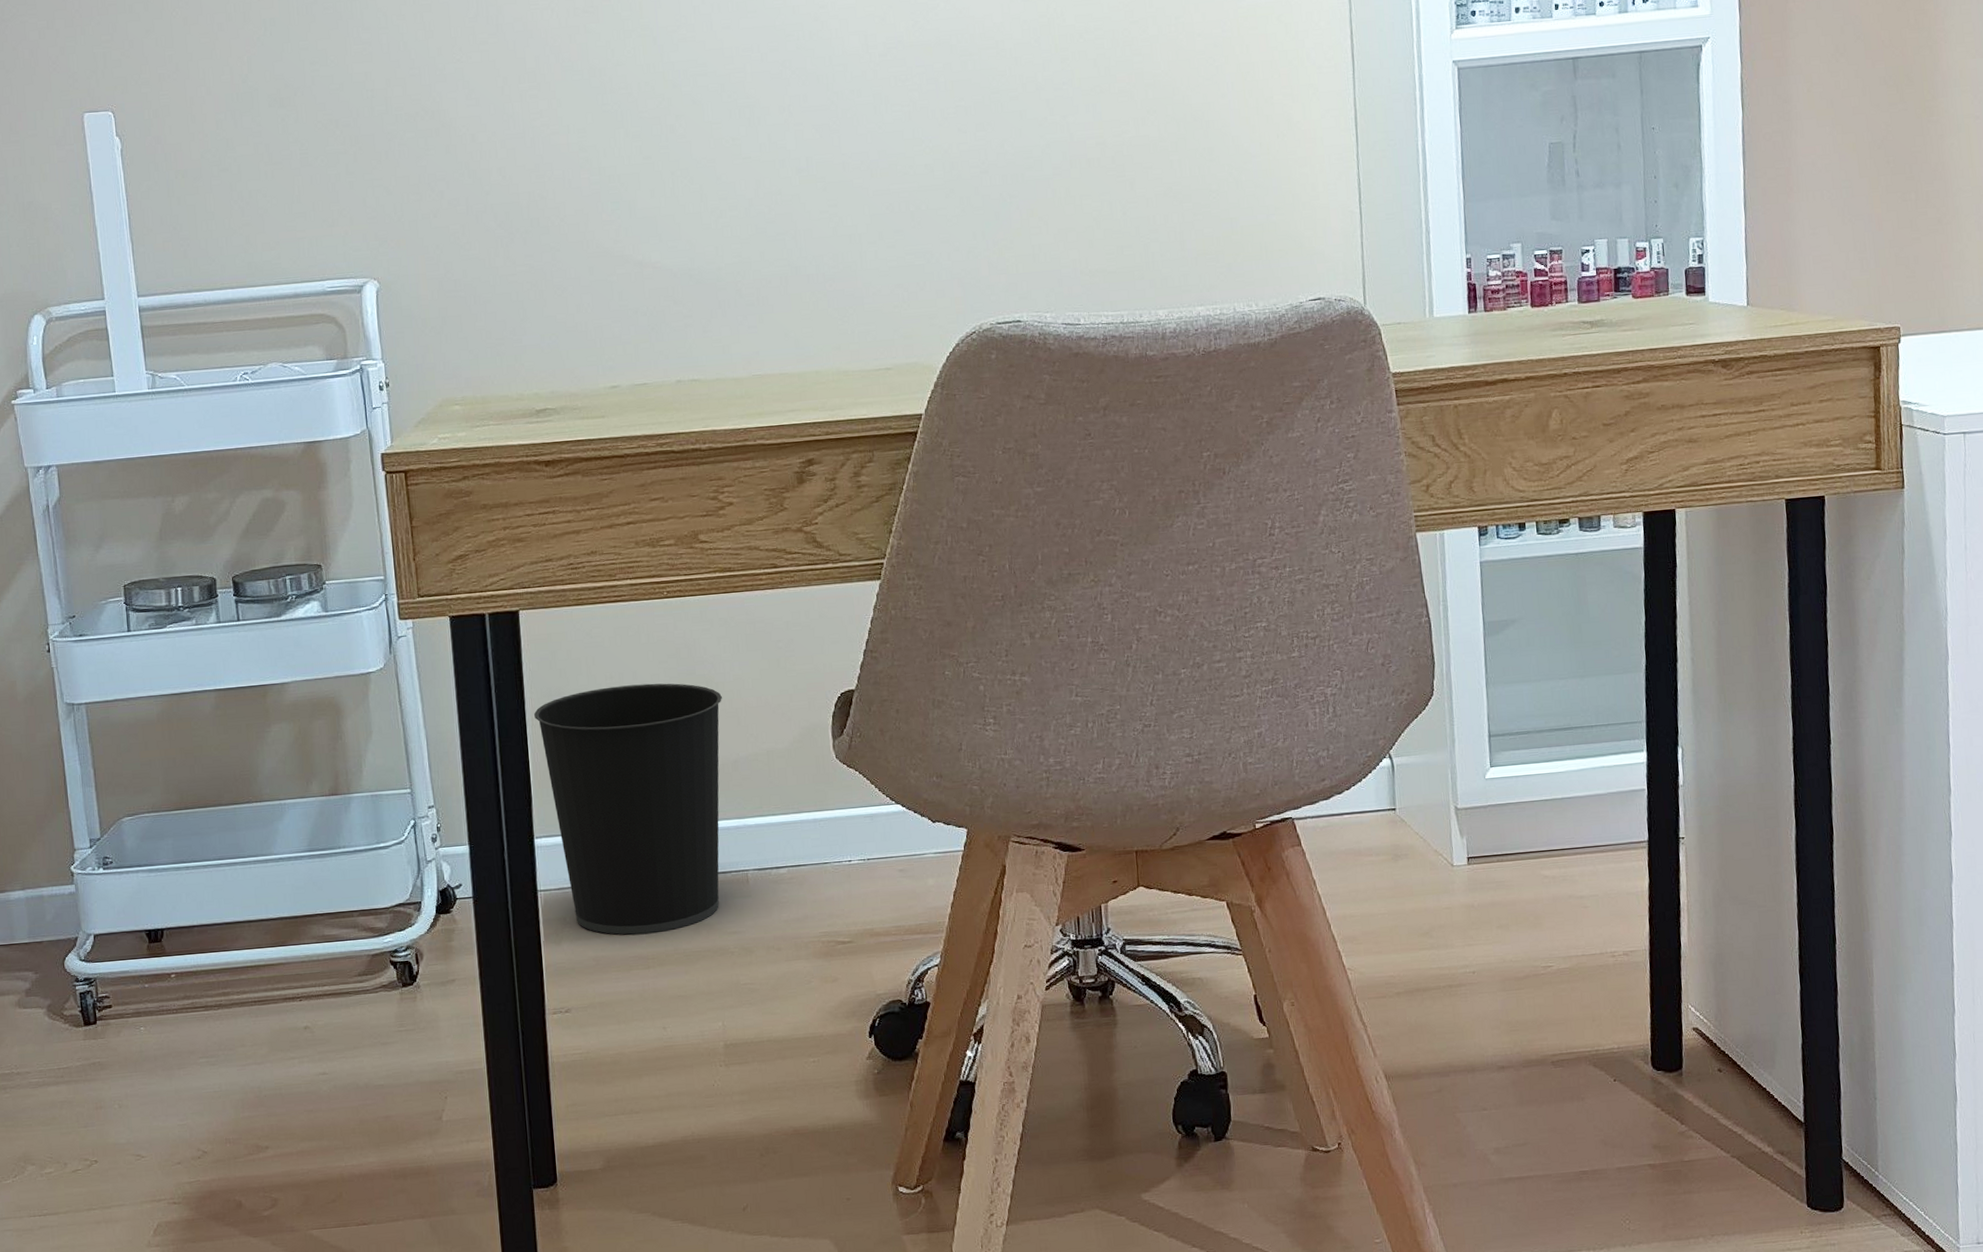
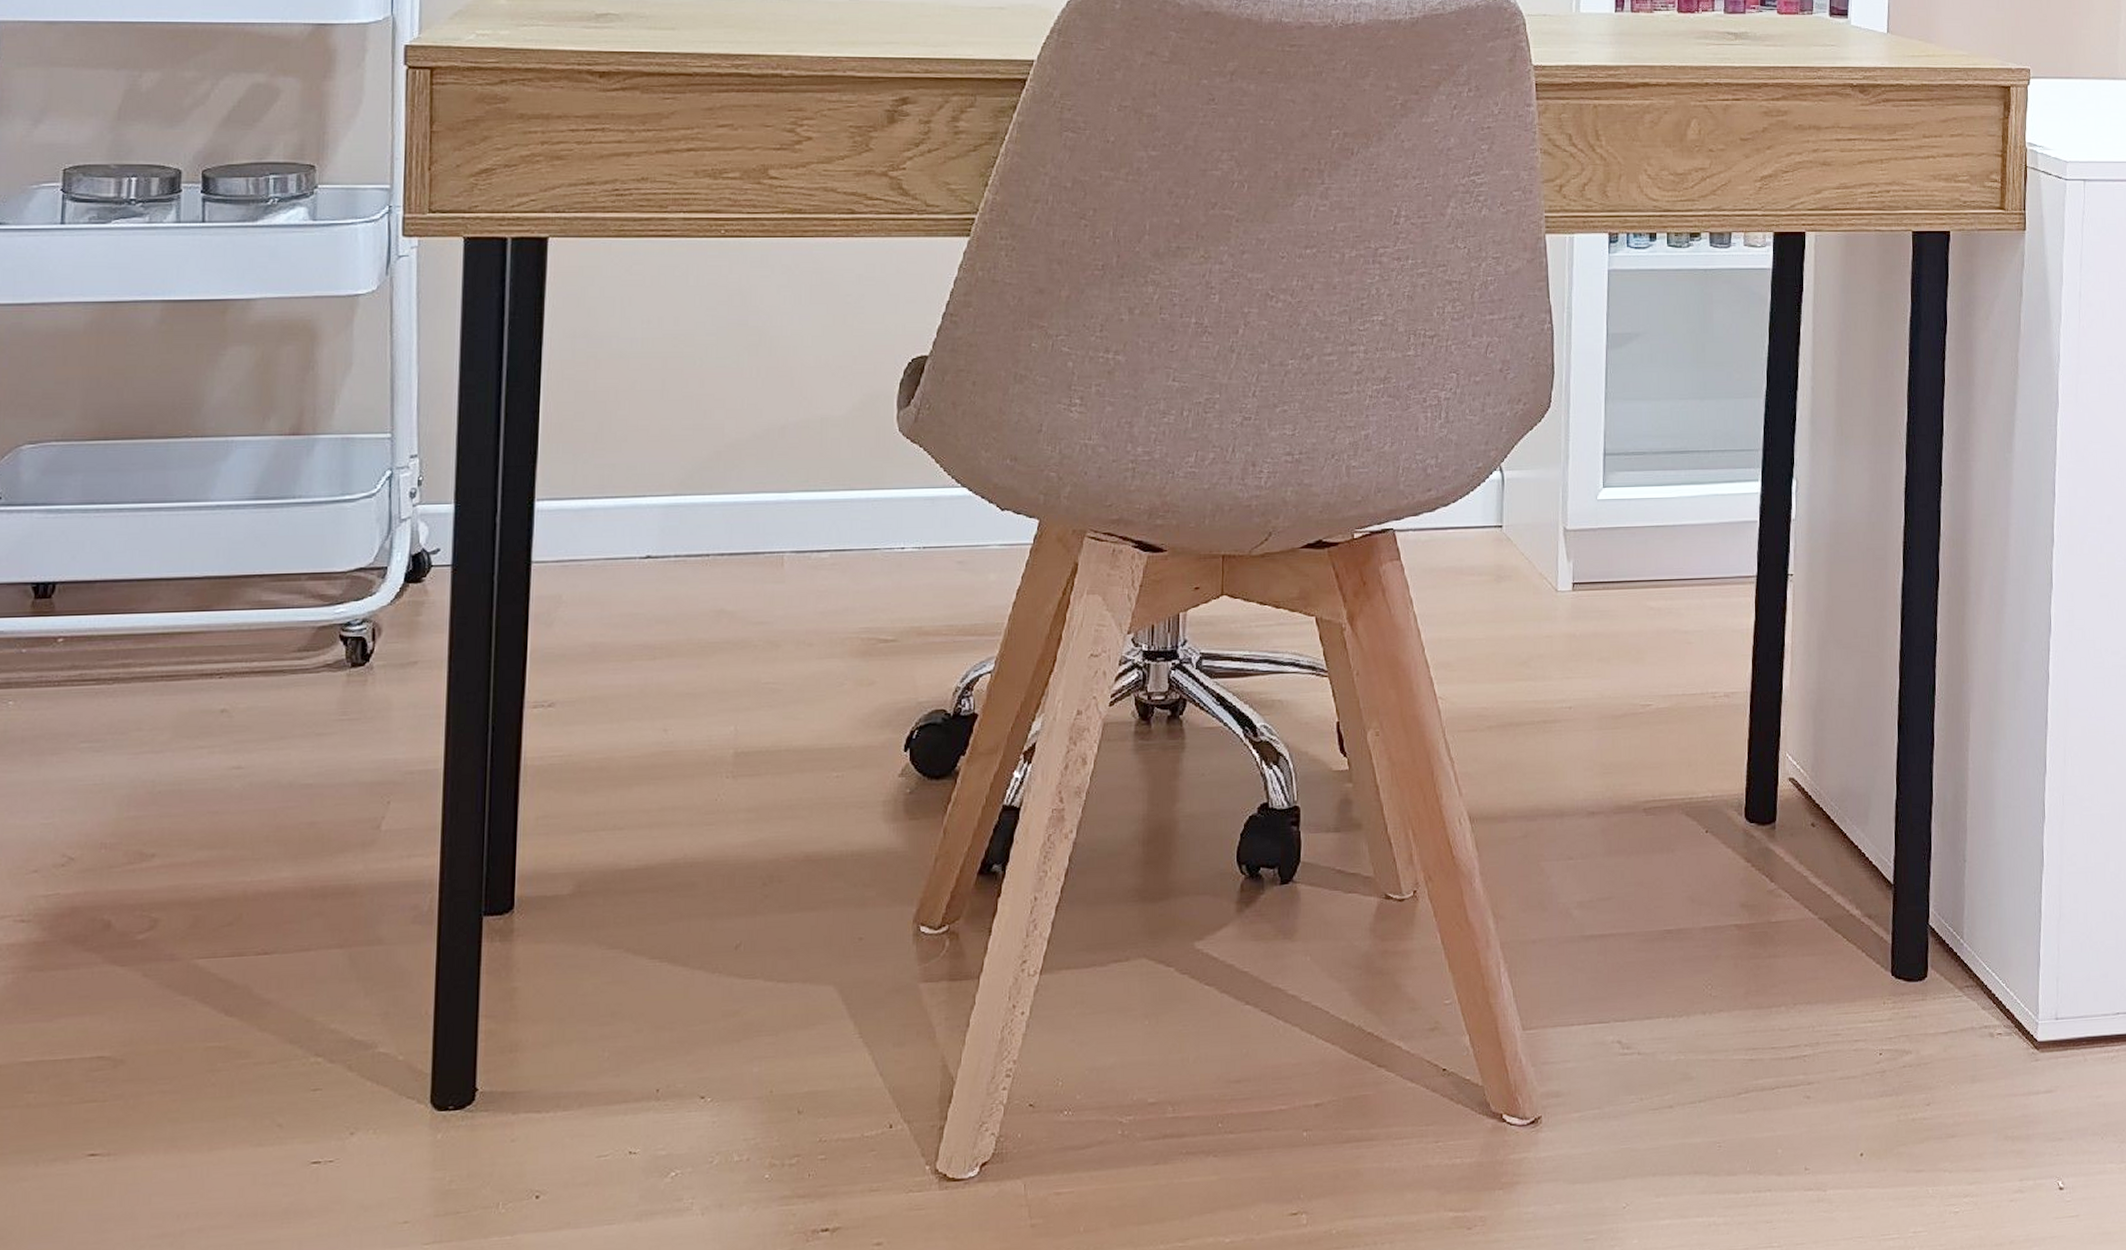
wastebasket: present [534,683,722,935] -> none [552,332,776,619]

